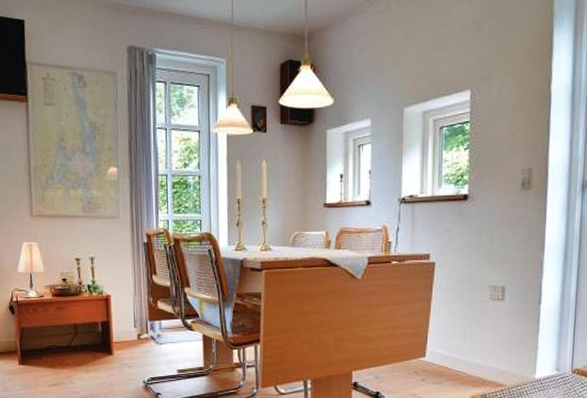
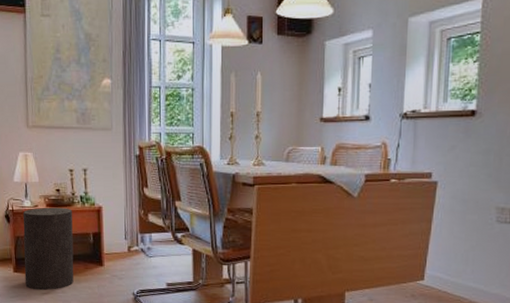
stool: none [28,297,82,382] -> present [23,207,74,291]

